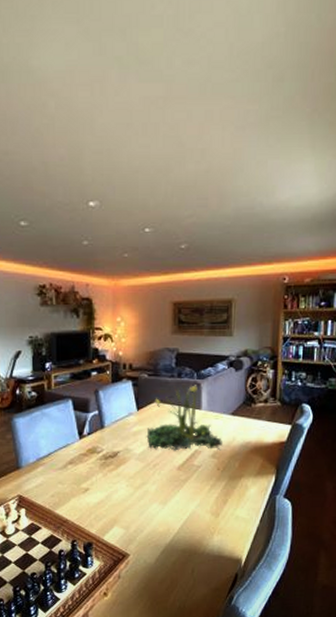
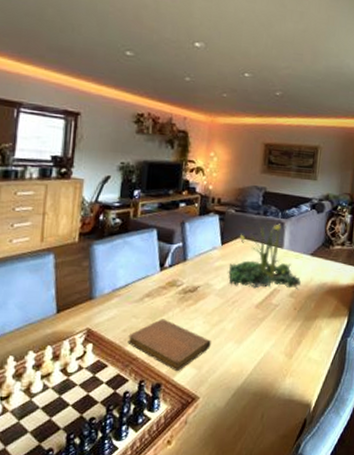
notebook: none [57,484,136,532] -> present [128,319,211,372]

